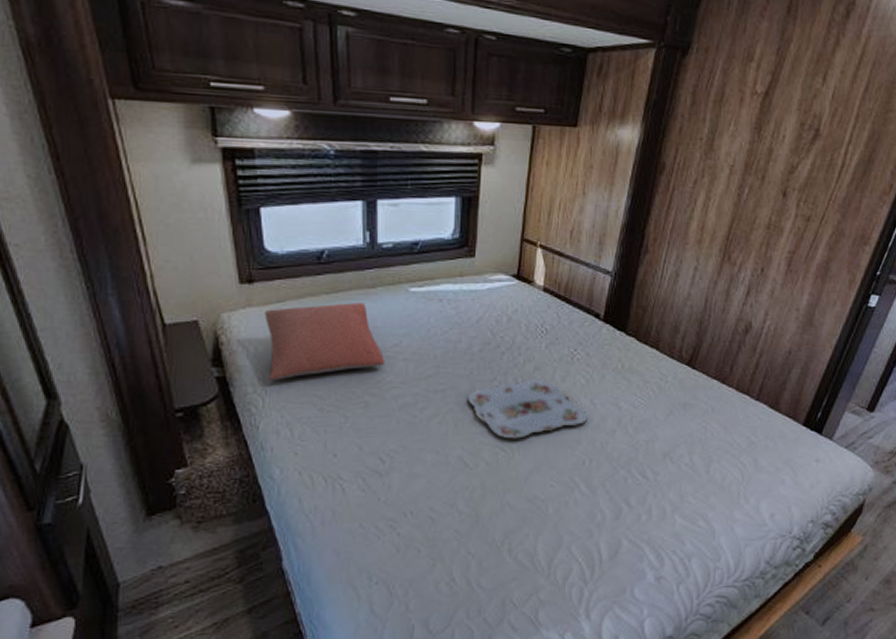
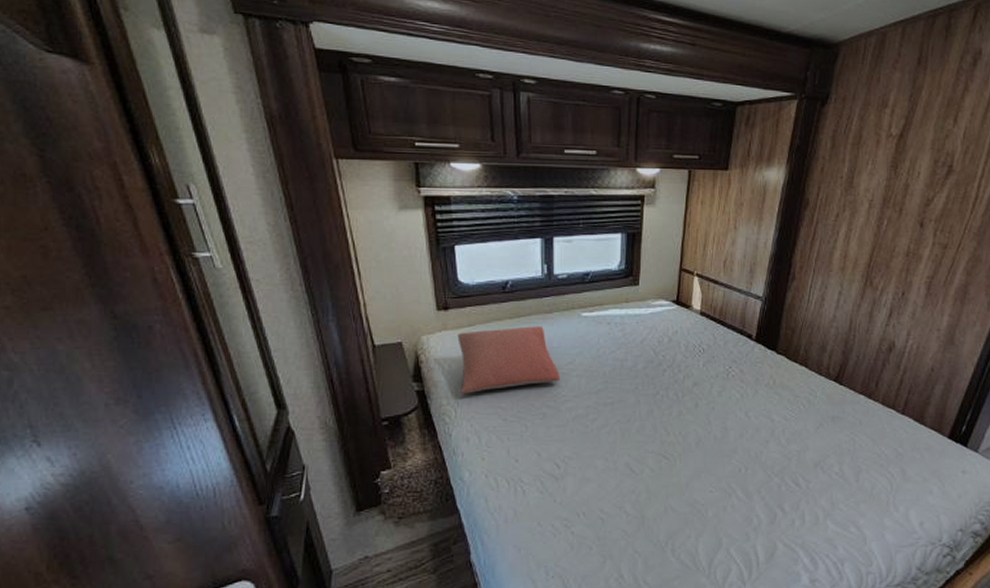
serving tray: present [468,379,588,439] -> none [634,394,743,448]

